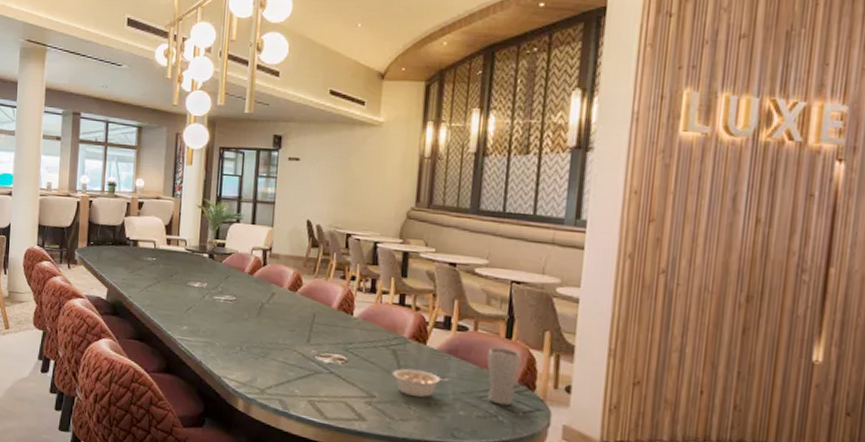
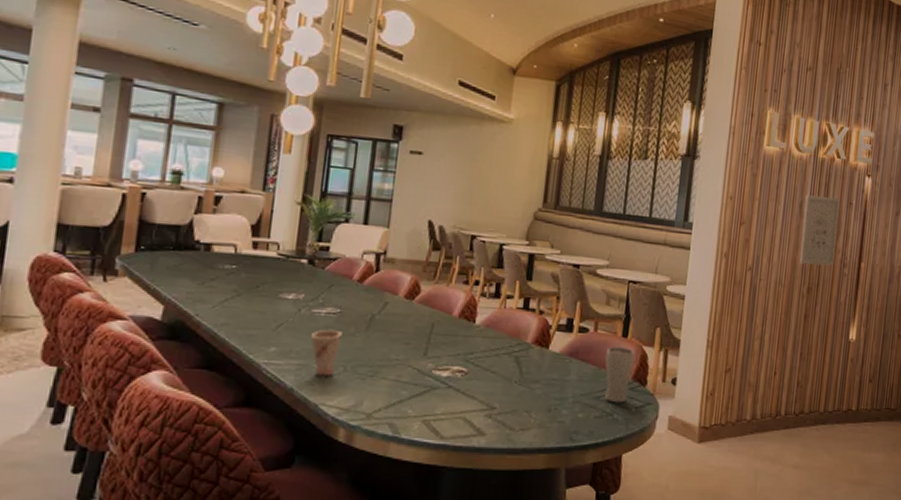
cup: none [214,313,238,354] -> present [311,329,342,377]
legume: present [392,369,451,398] -> none [514,375,571,405]
wall art: none [733,186,794,272] -> present [799,195,840,266]

